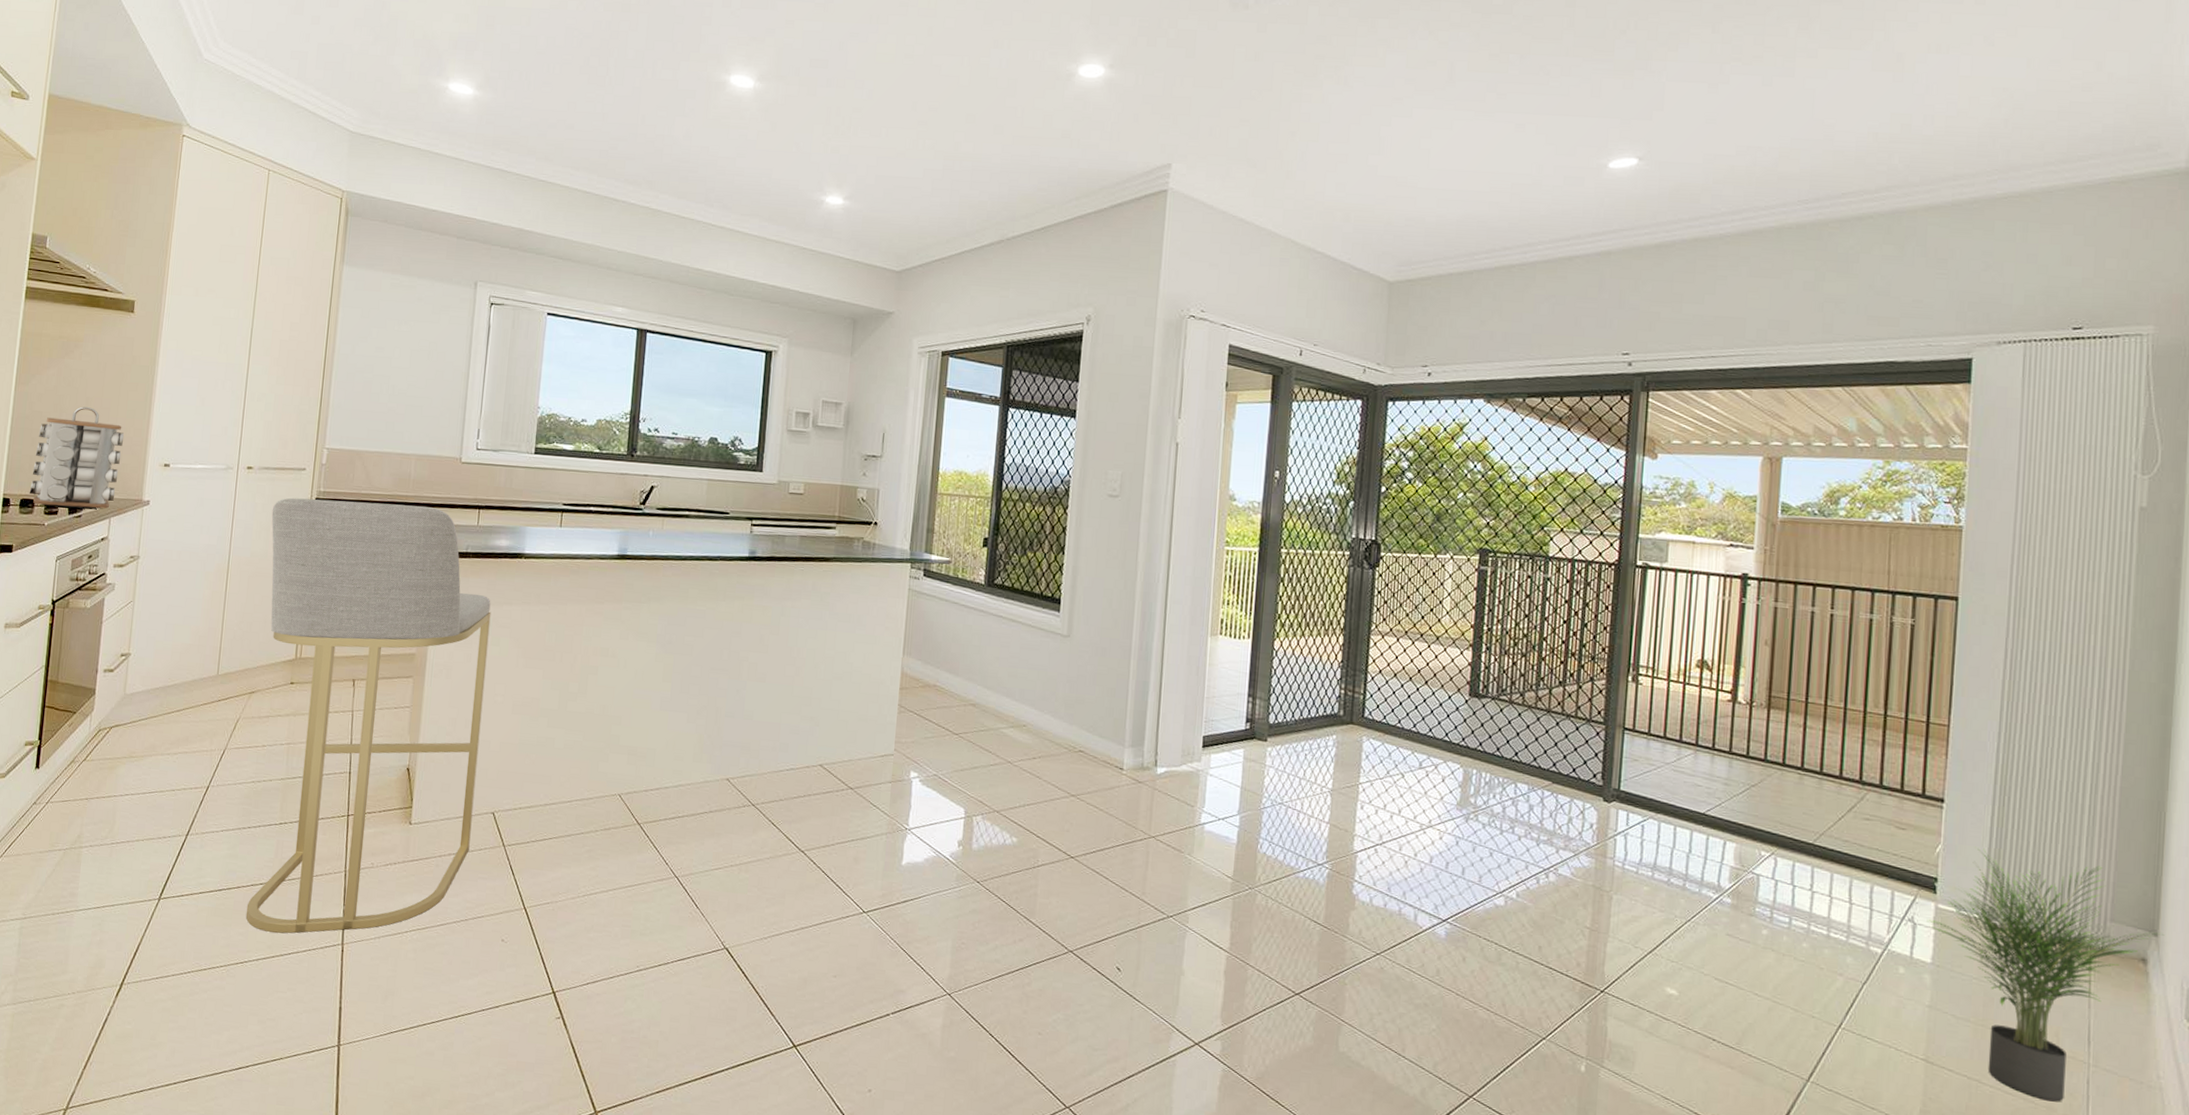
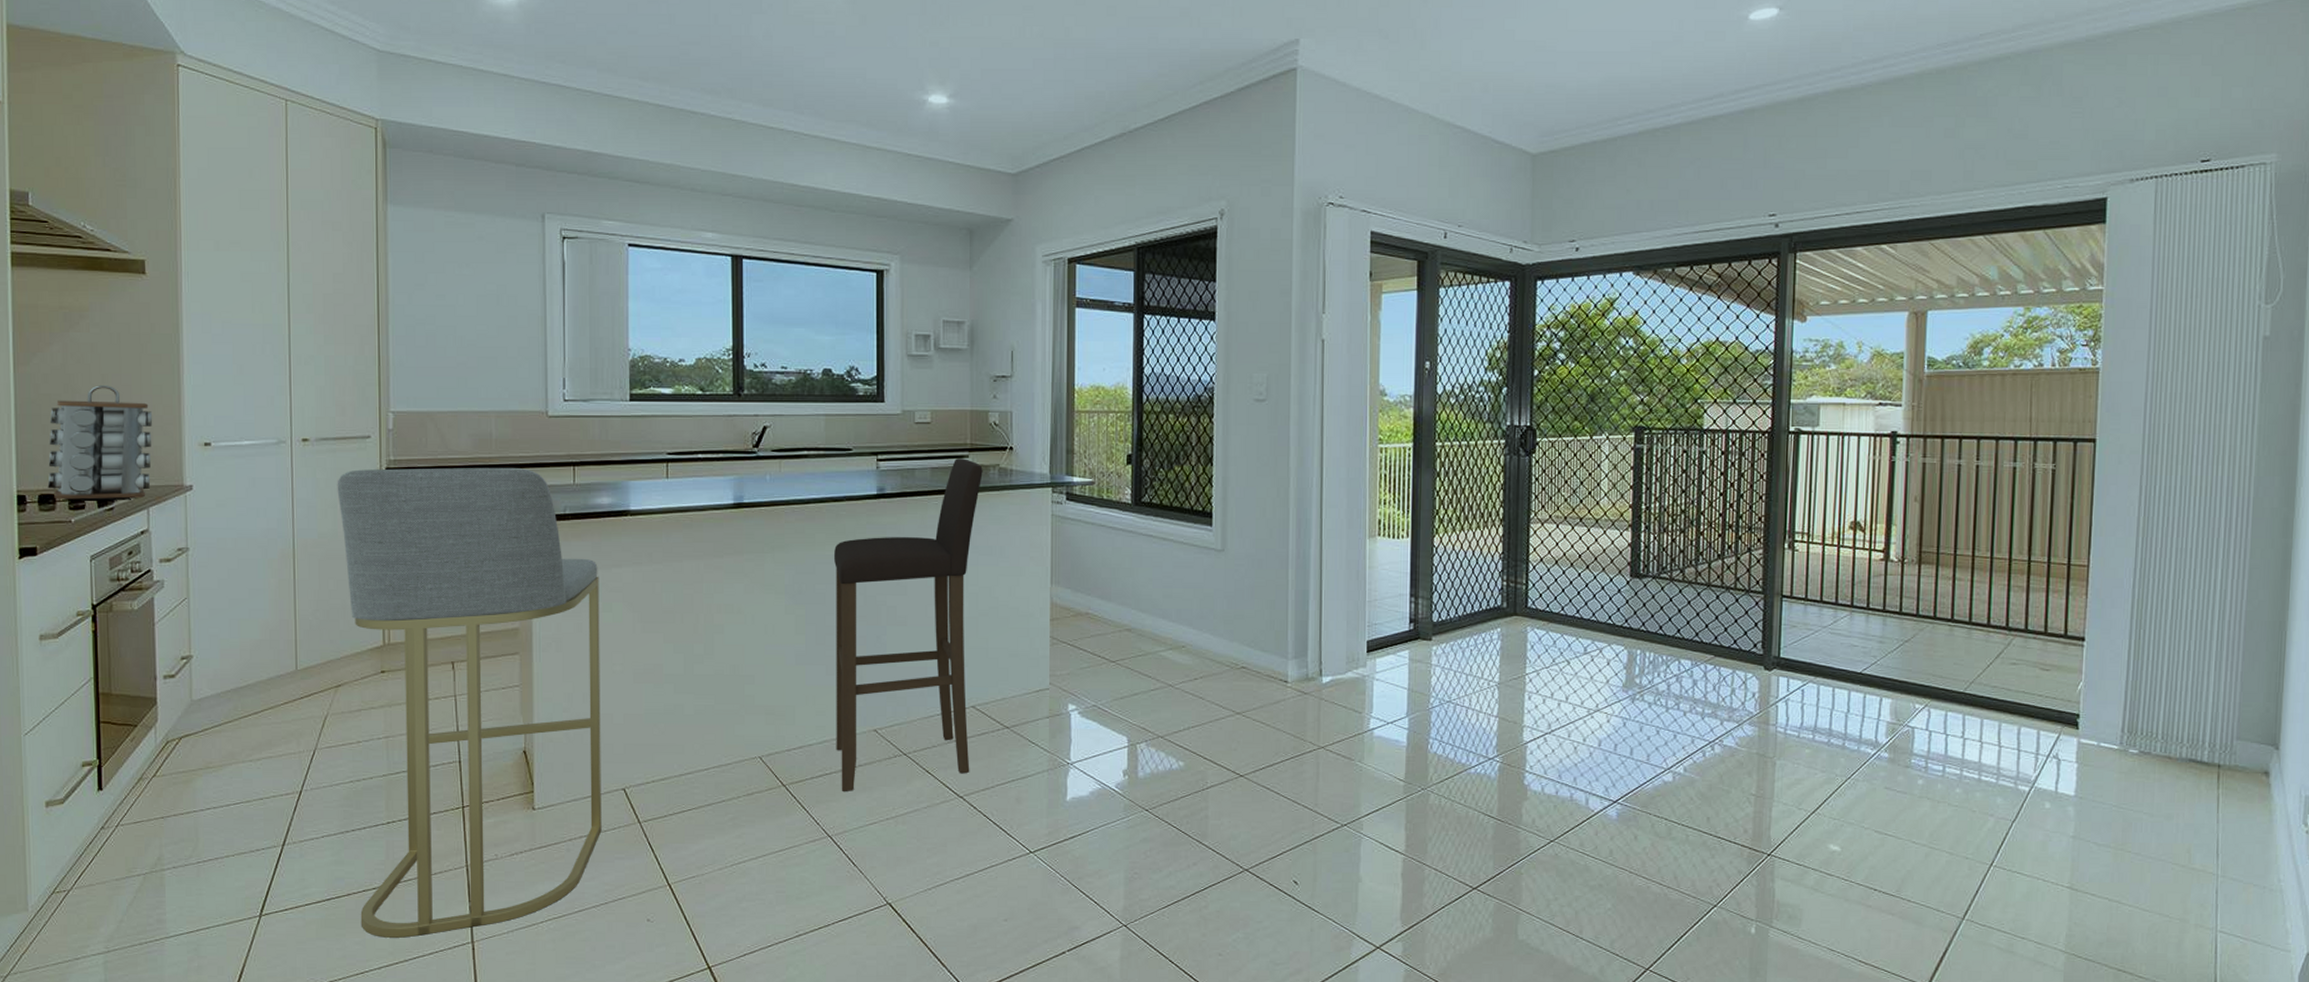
bar stool: none [690,529,848,836] -> present [834,458,983,791]
potted plant: present [1926,848,2165,1102] -> none [2070,682,2285,914]

